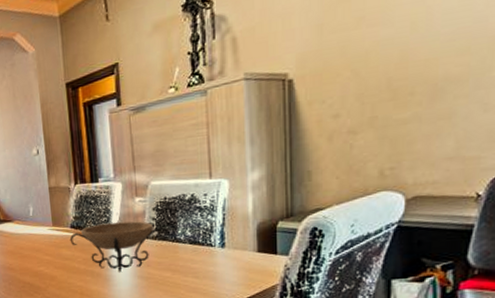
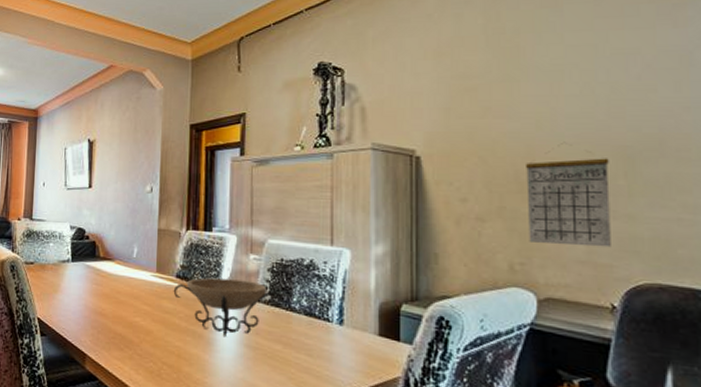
calendar: none [397,40,485,147] -> present [524,141,611,248]

